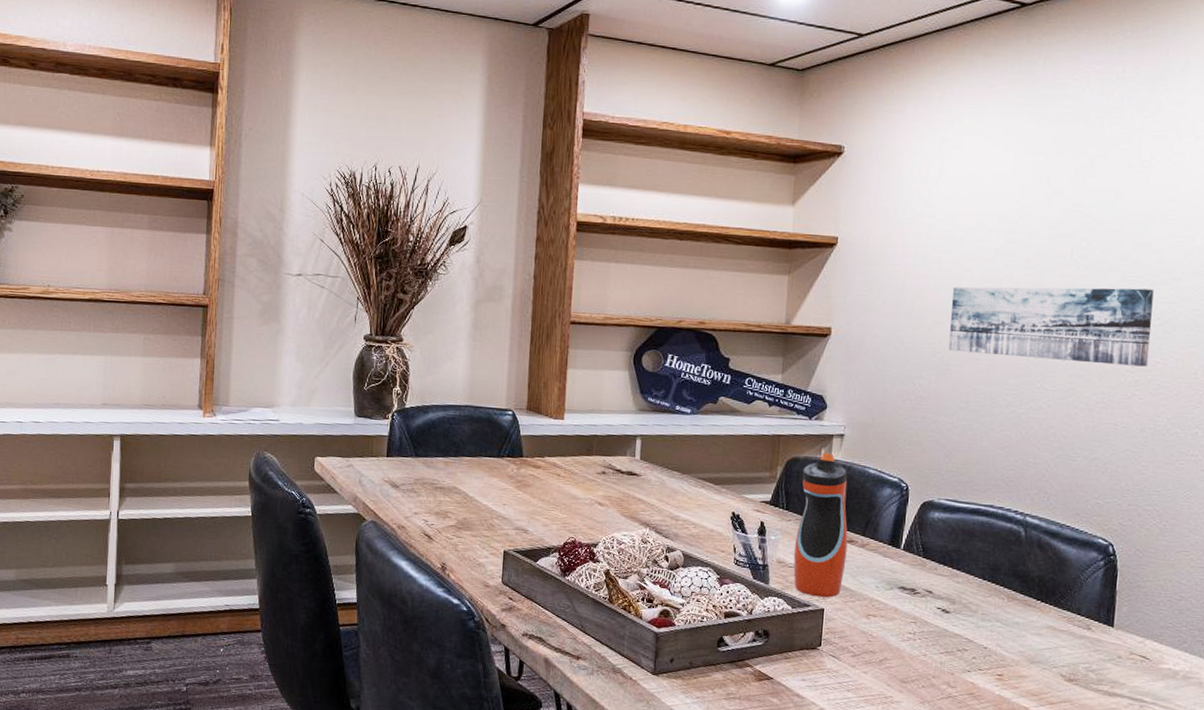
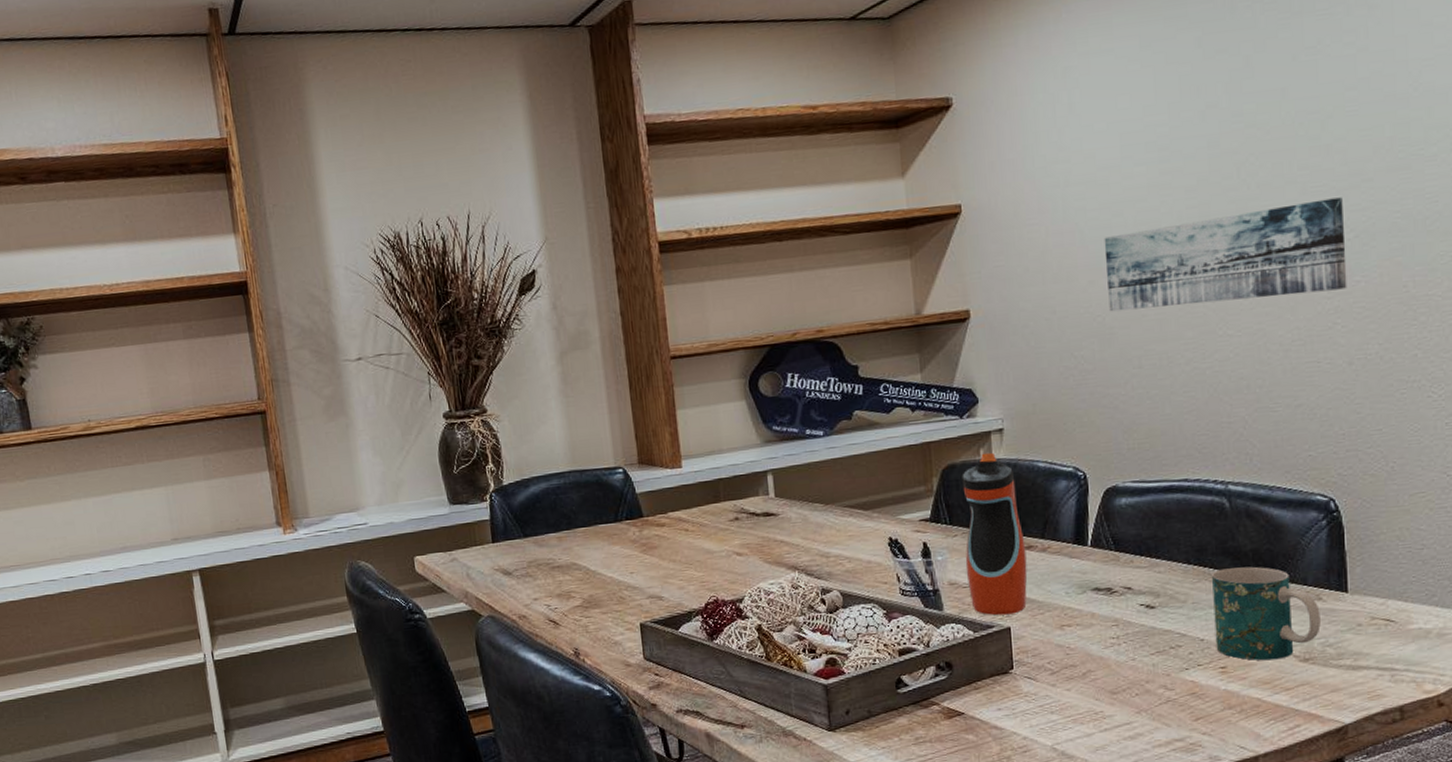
mug: none [996,588,1088,676] -> present [1212,566,1321,661]

